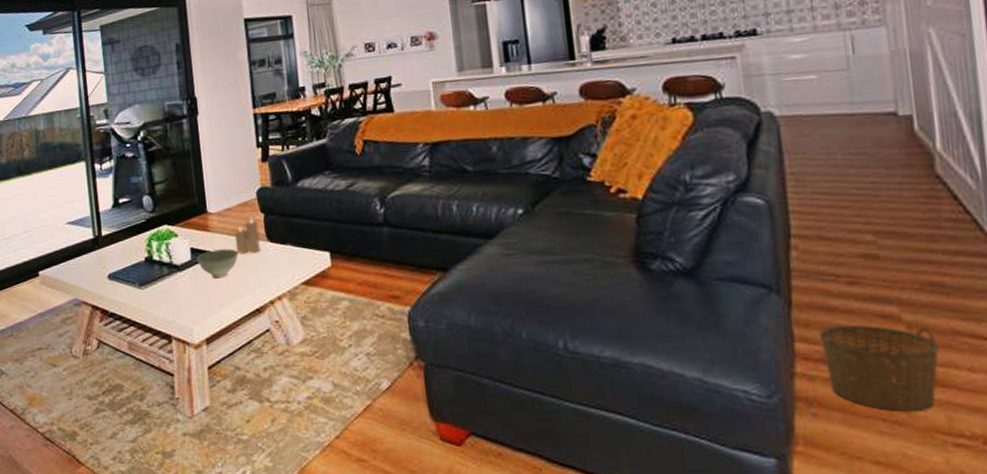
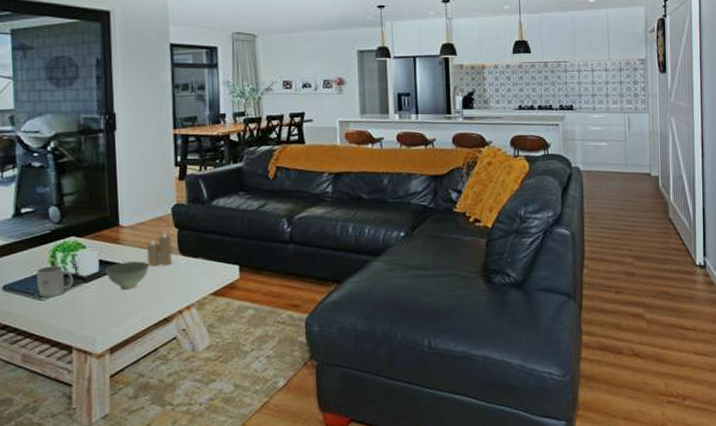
mug: none [135,254,169,286] -> present [36,265,73,298]
basket: present [820,324,939,411] -> none [597,321,663,382]

